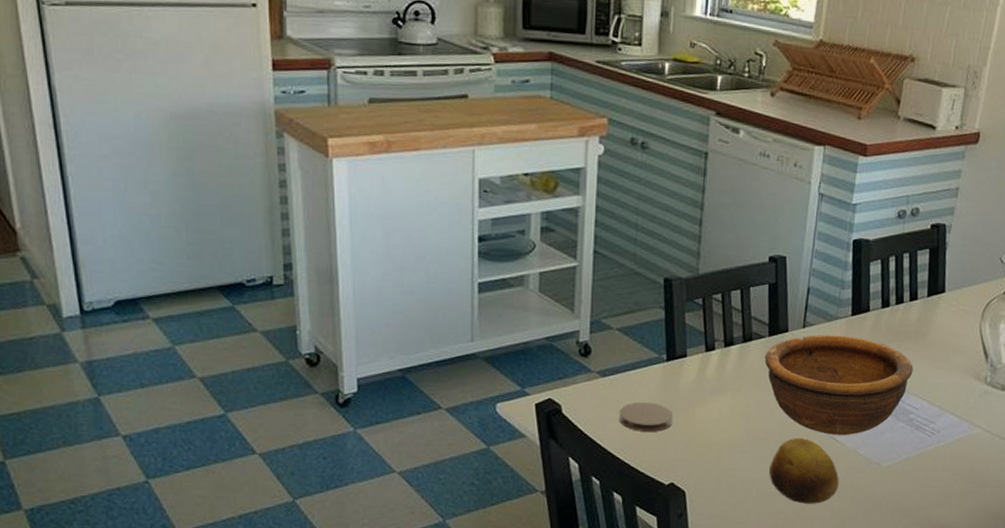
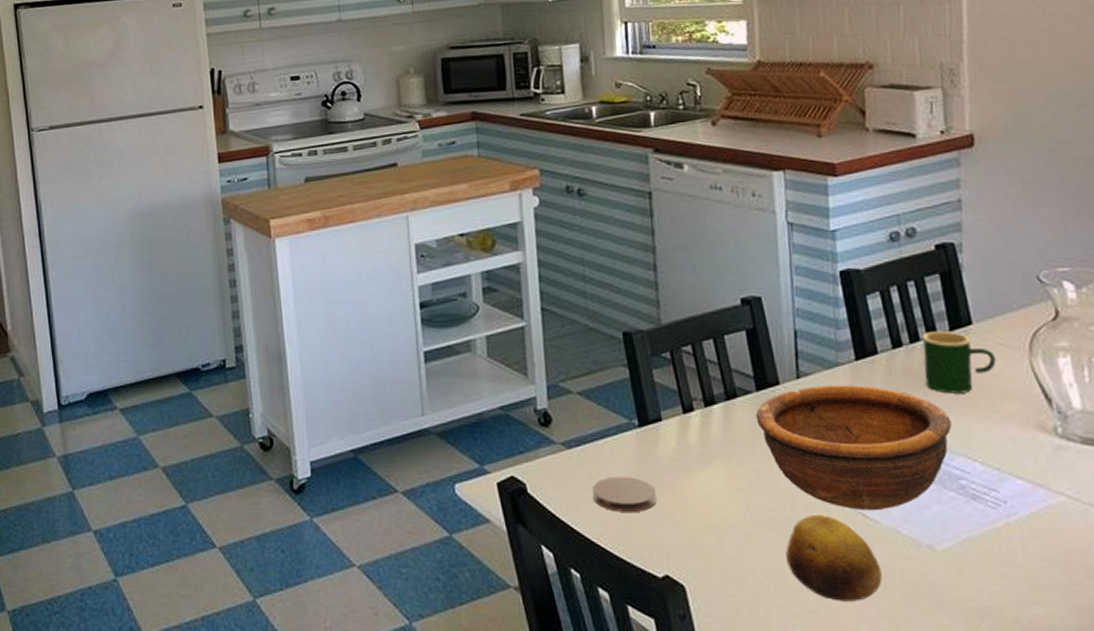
mug: none [901,295,956,347] -> present [922,330,996,394]

